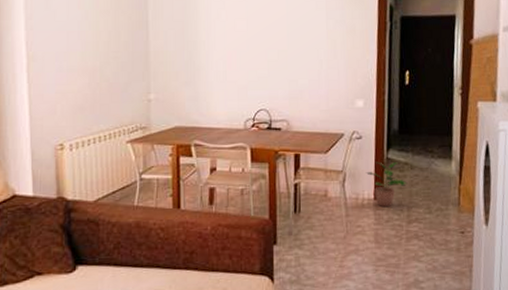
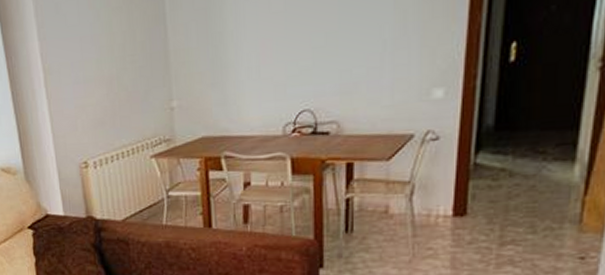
potted plant: present [365,162,408,208] -> none [442,168,503,226]

